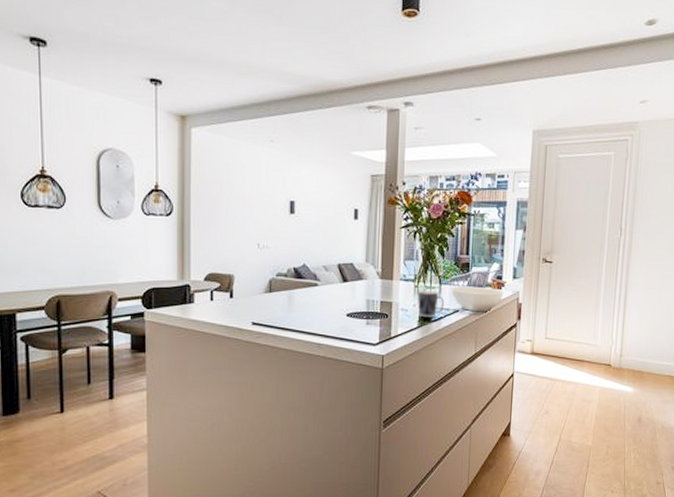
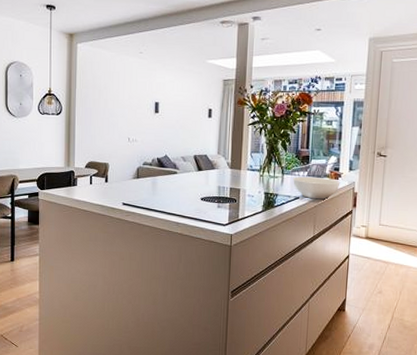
mug: present [417,290,444,318] -> none [262,179,286,203]

